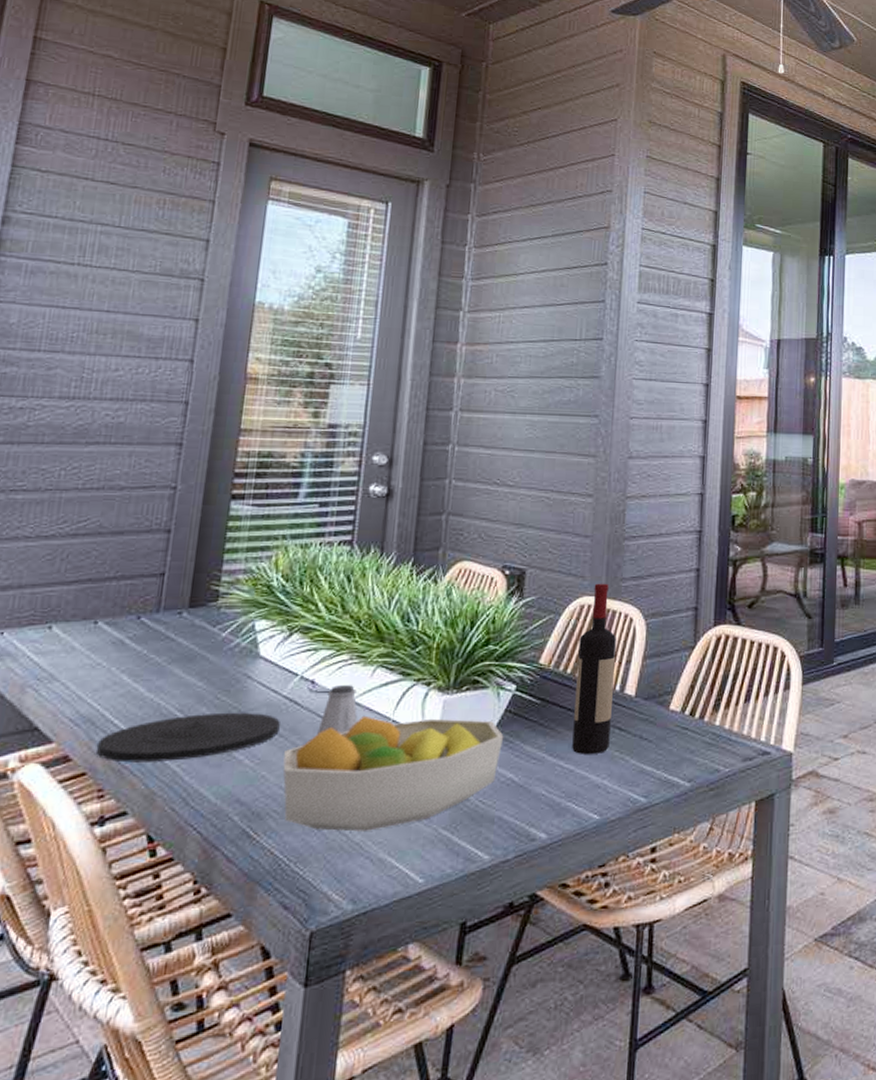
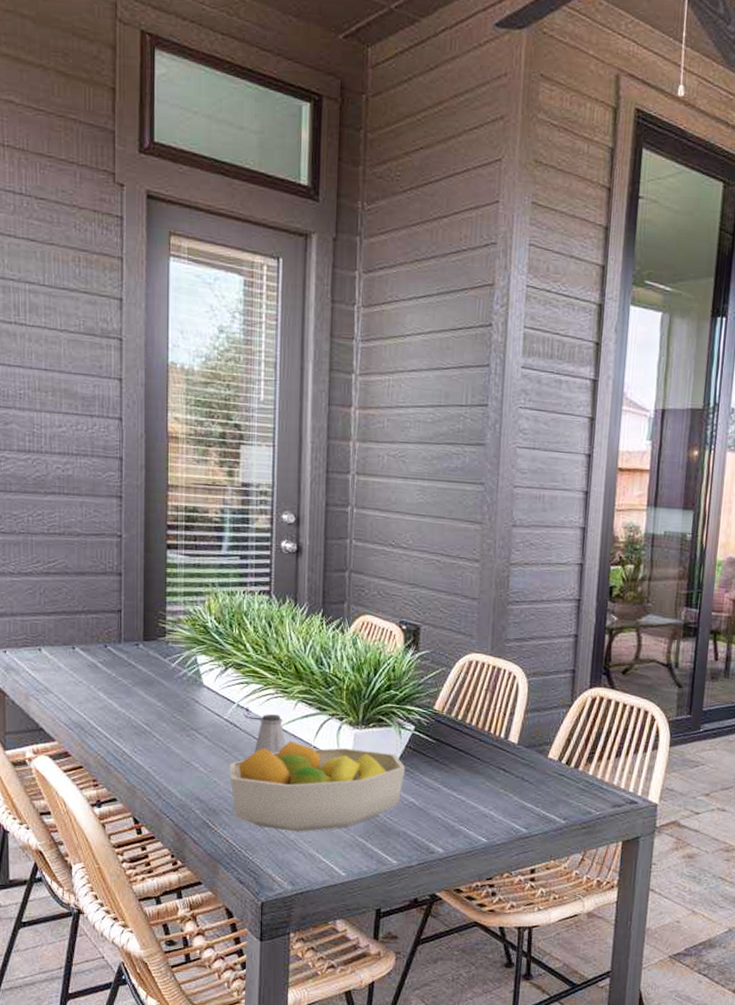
plate: present [97,712,280,763] -> none [88,728,224,764]
wine bottle: present [572,583,616,754] -> none [463,642,501,789]

